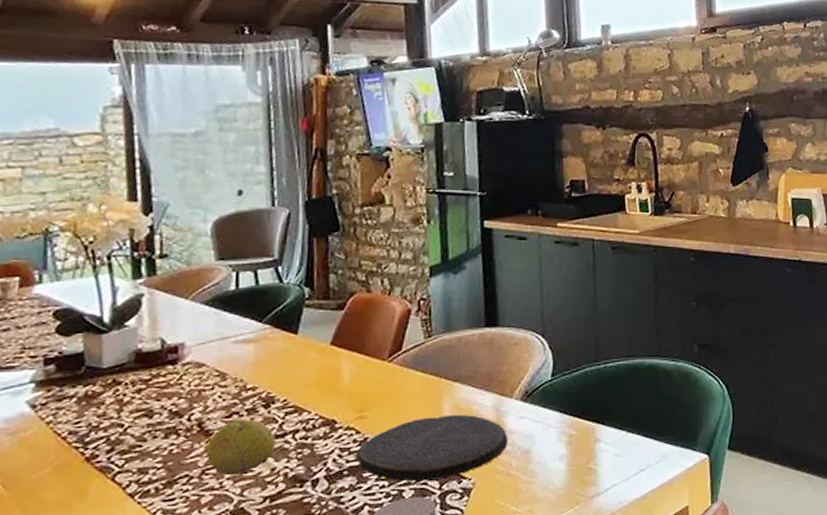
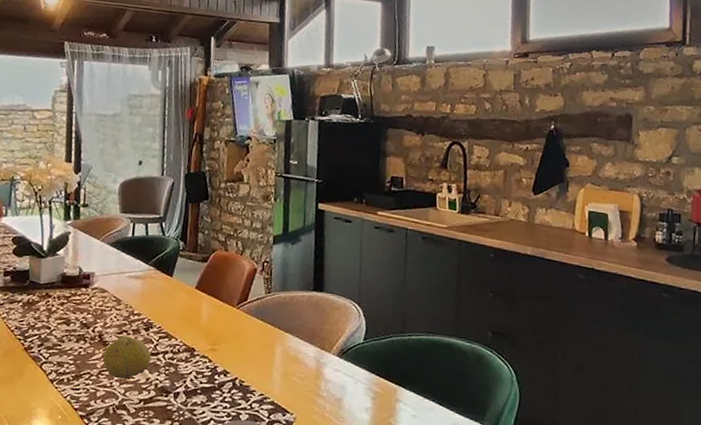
plate: present [358,414,507,482] -> none [208,357,325,410]

